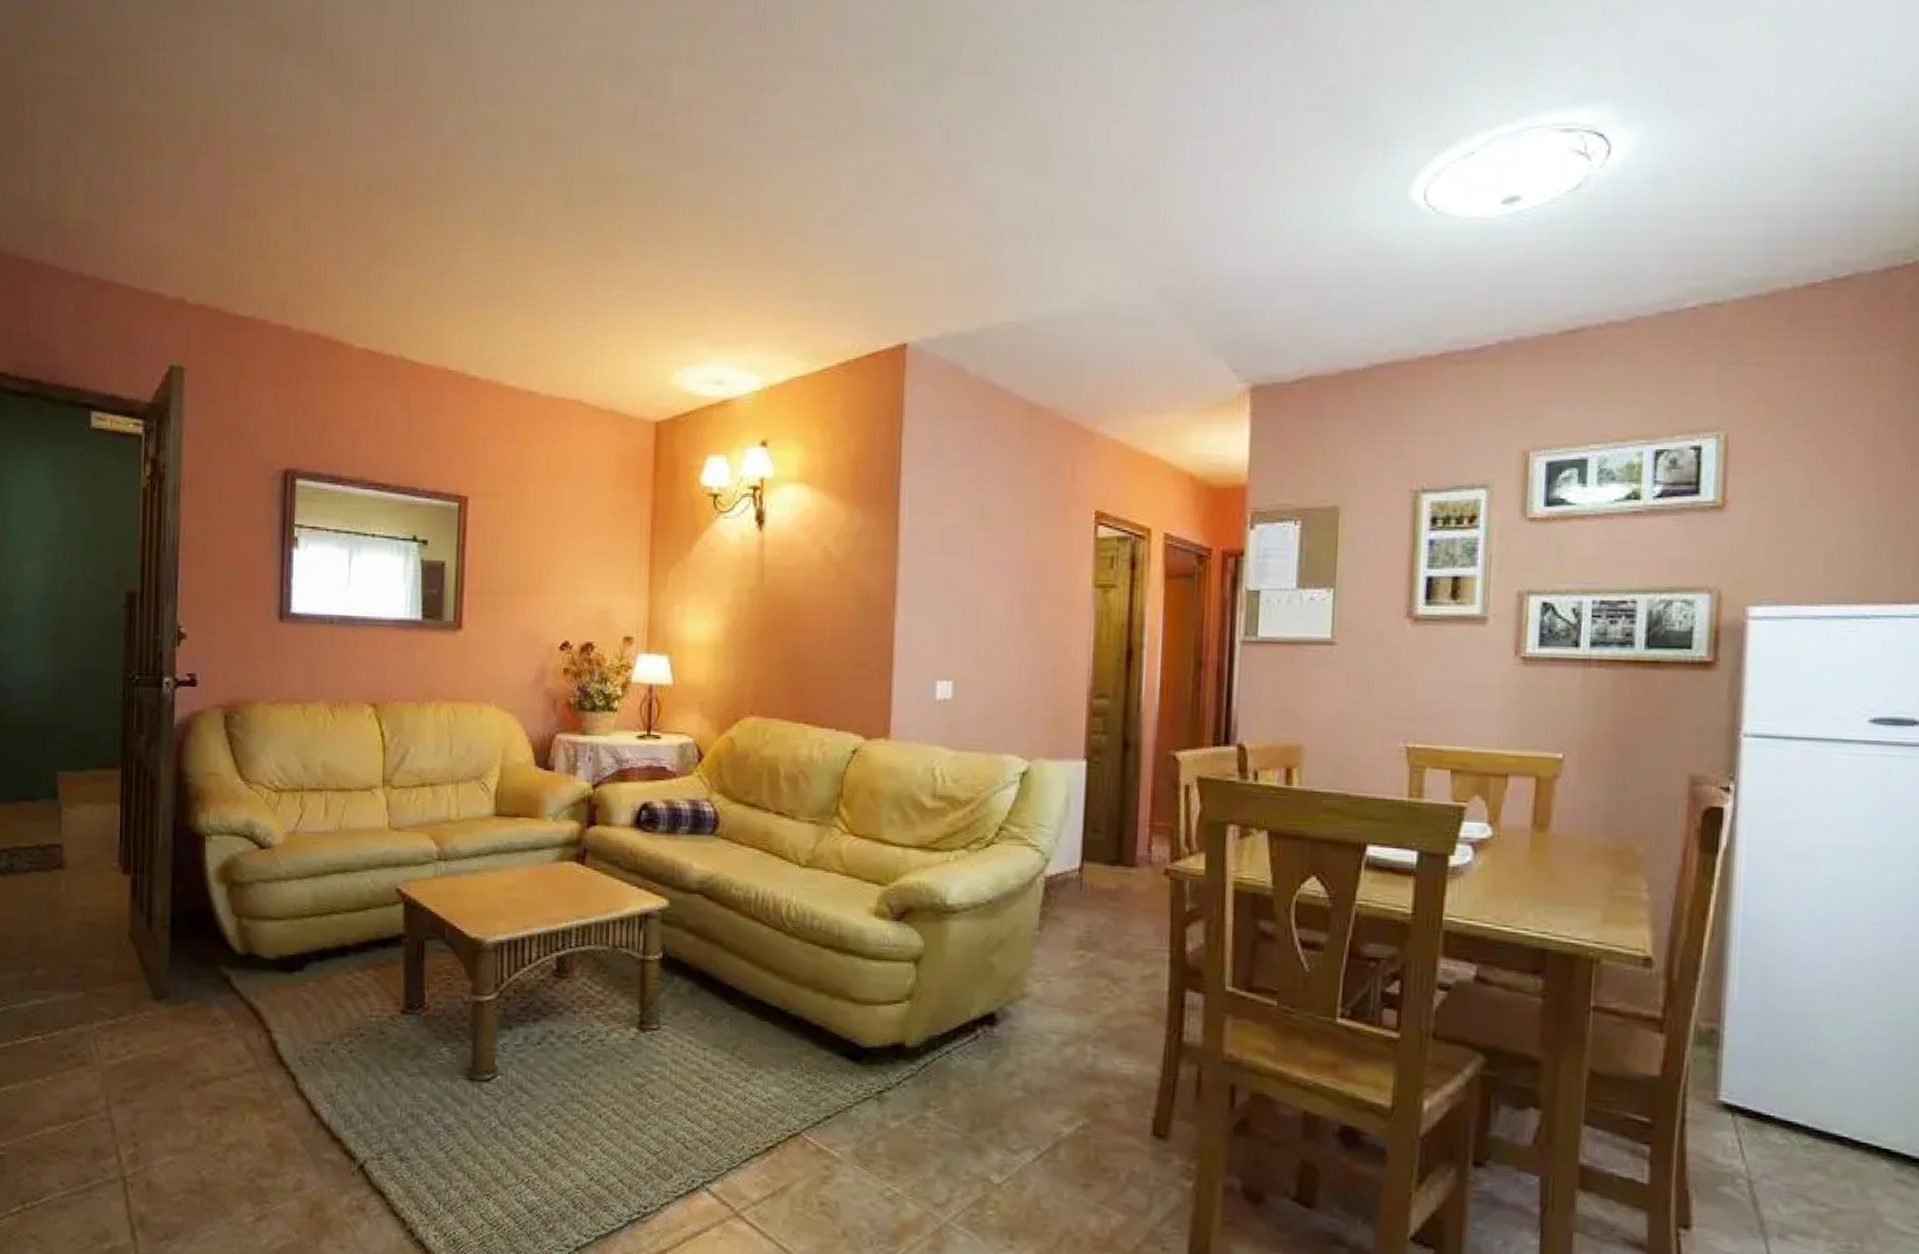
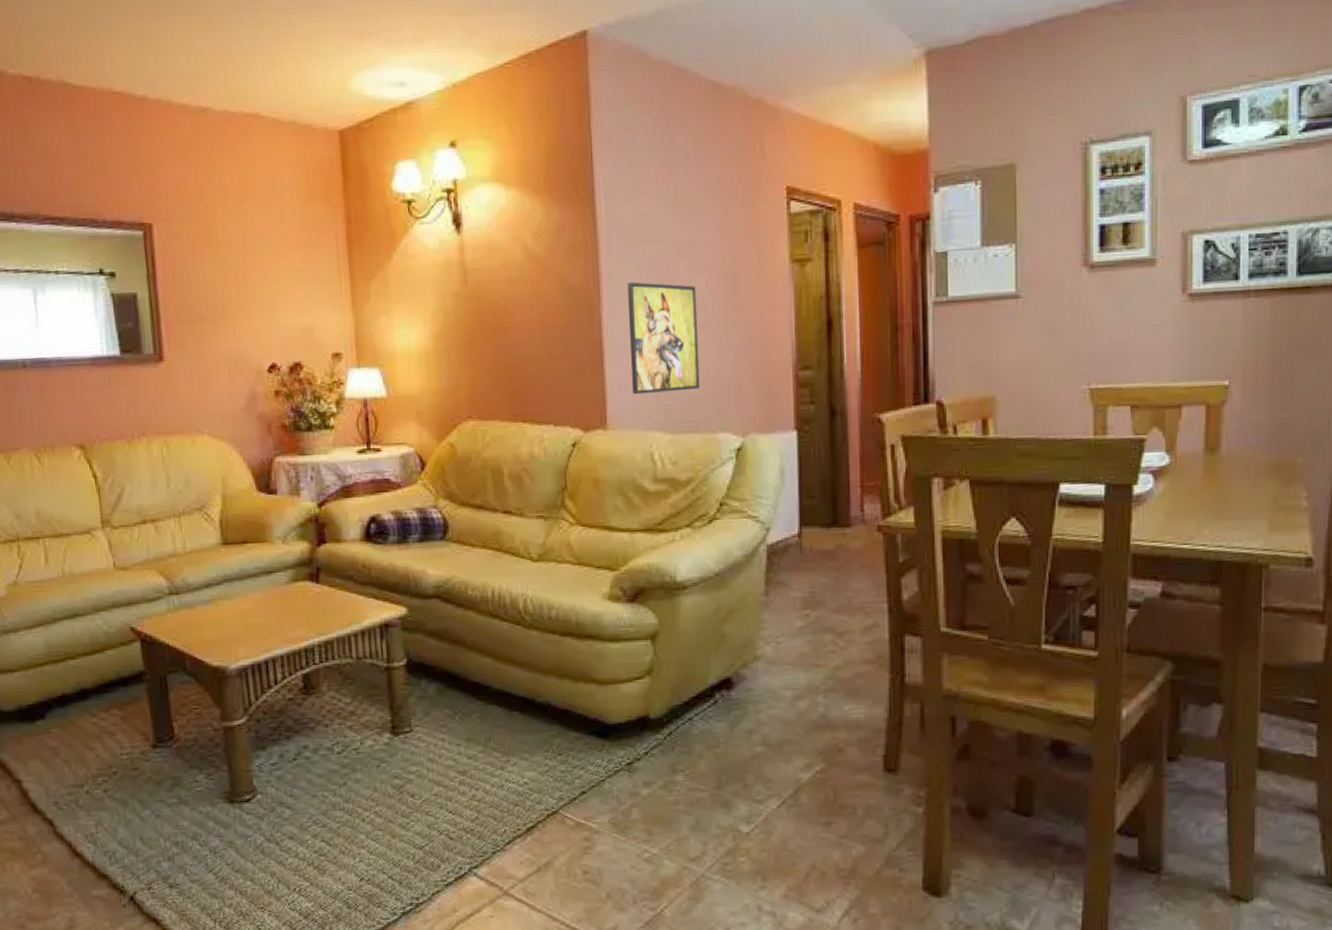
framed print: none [918,592,994,708] -> present [627,282,700,395]

